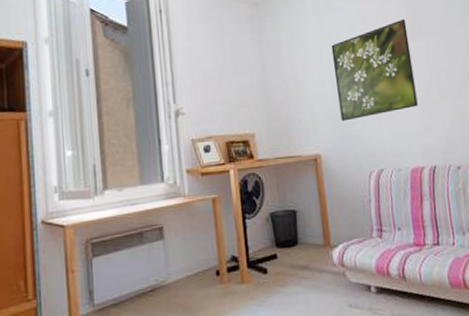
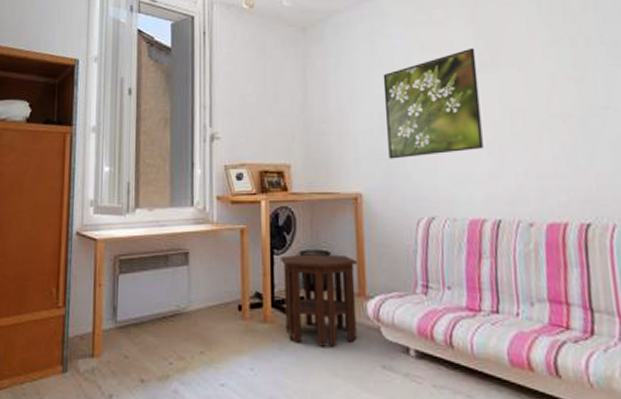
side table: none [252,212,326,297] -> present [281,254,357,347]

